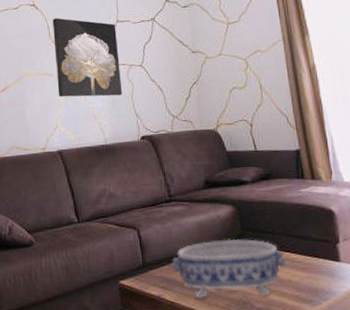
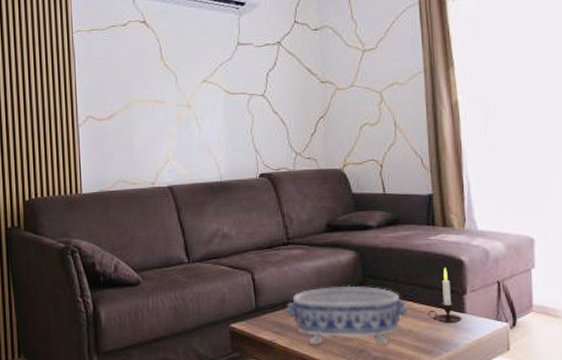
wall art: present [53,18,123,98] -> none [165,37,242,129]
candle: none [305,218,338,272] -> present [428,267,462,323]

